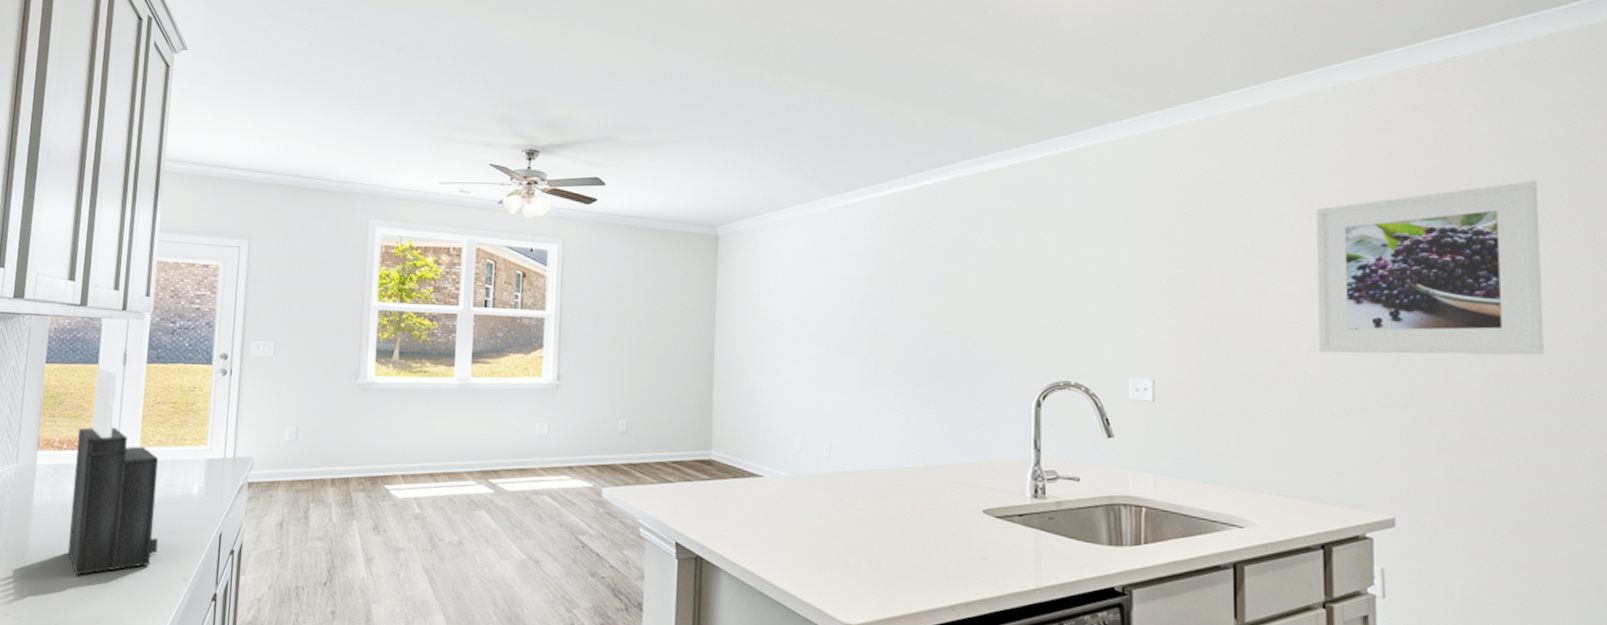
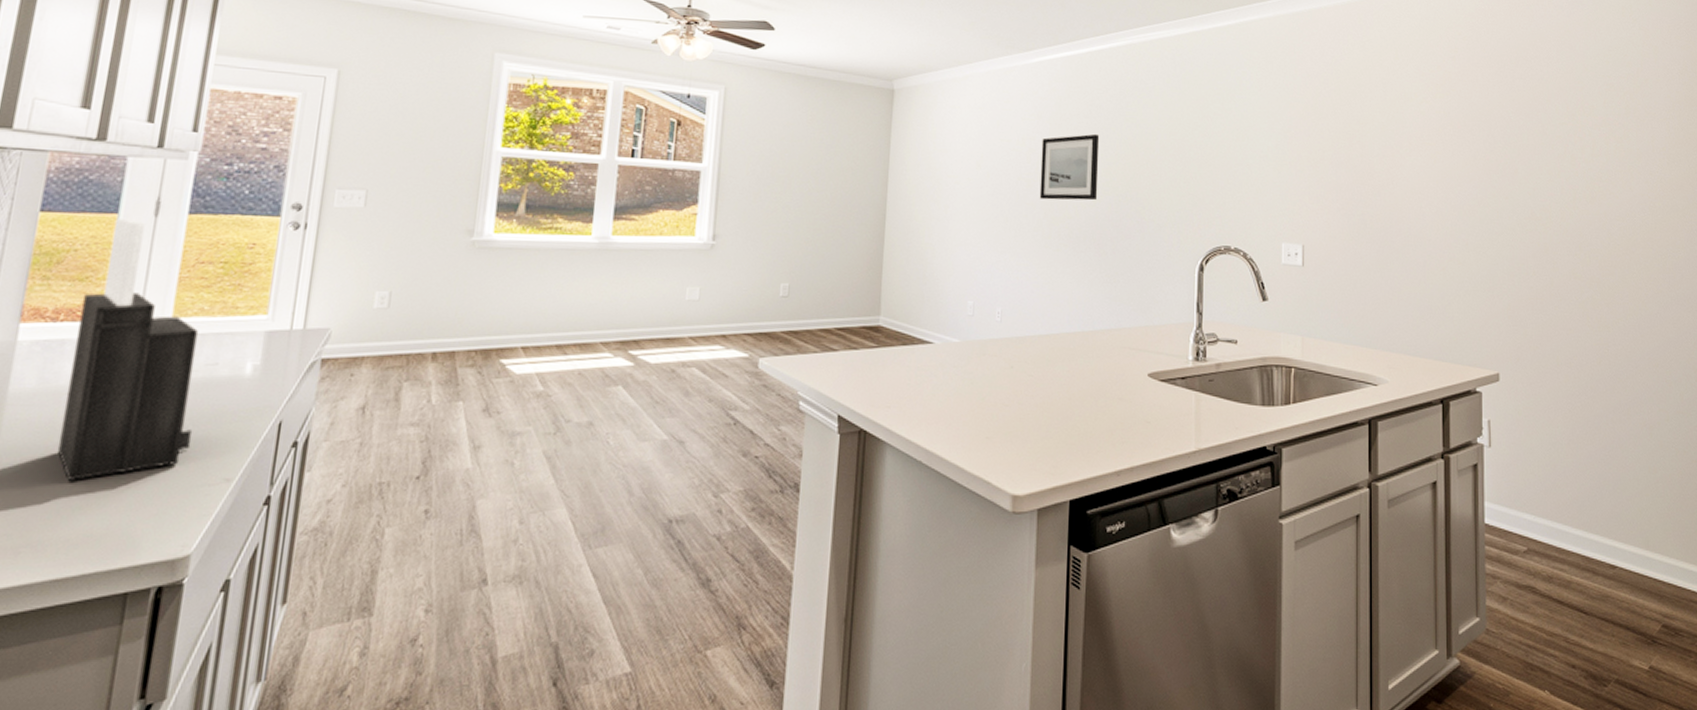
wall art: none [865,270,926,338] -> present [1039,133,1100,201]
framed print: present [1316,180,1545,356] -> none [1439,74,1612,227]

